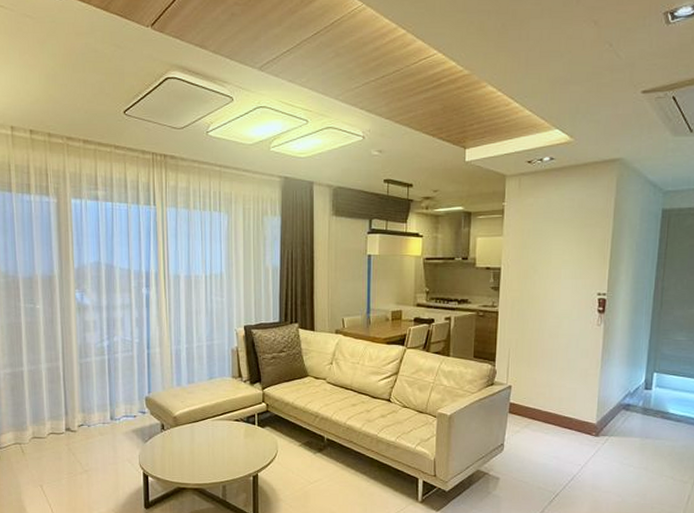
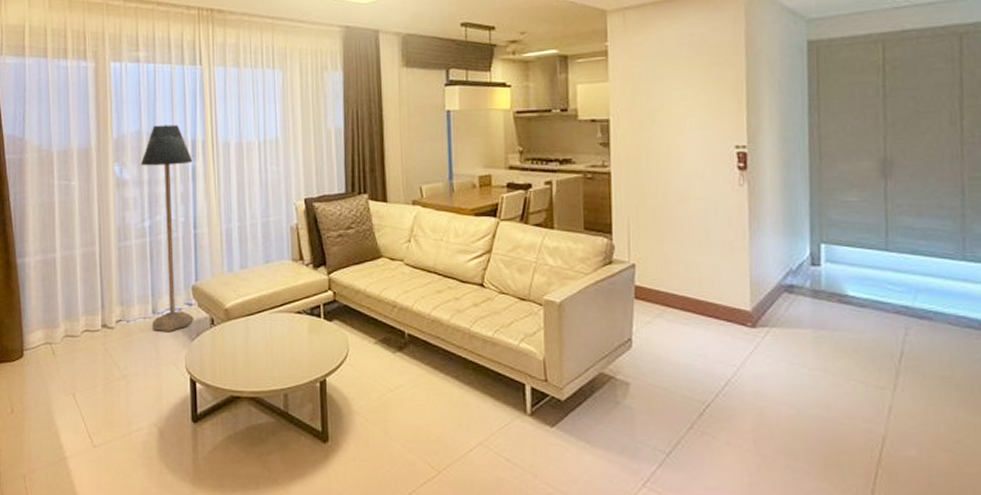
floor lamp: none [99,258,147,435] -> present [140,124,194,331]

